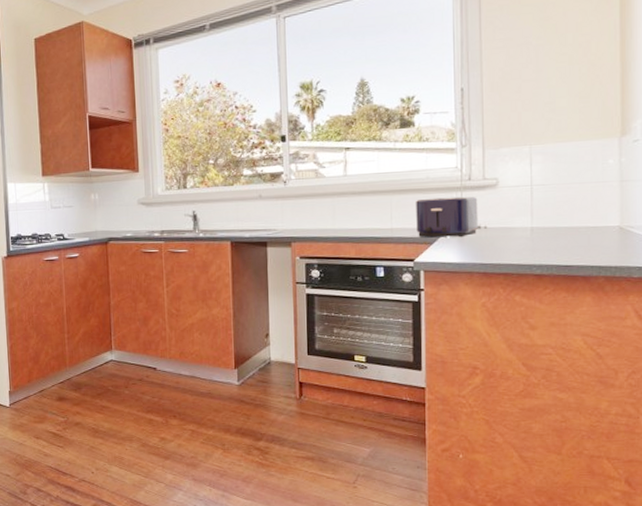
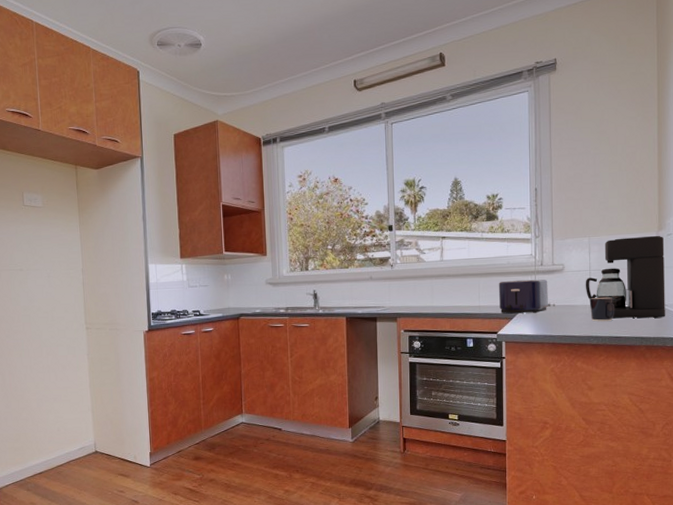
coffee maker: none [525,141,631,244] -> present [585,235,665,319]
mug: none [531,217,565,248] -> present [589,297,615,322]

